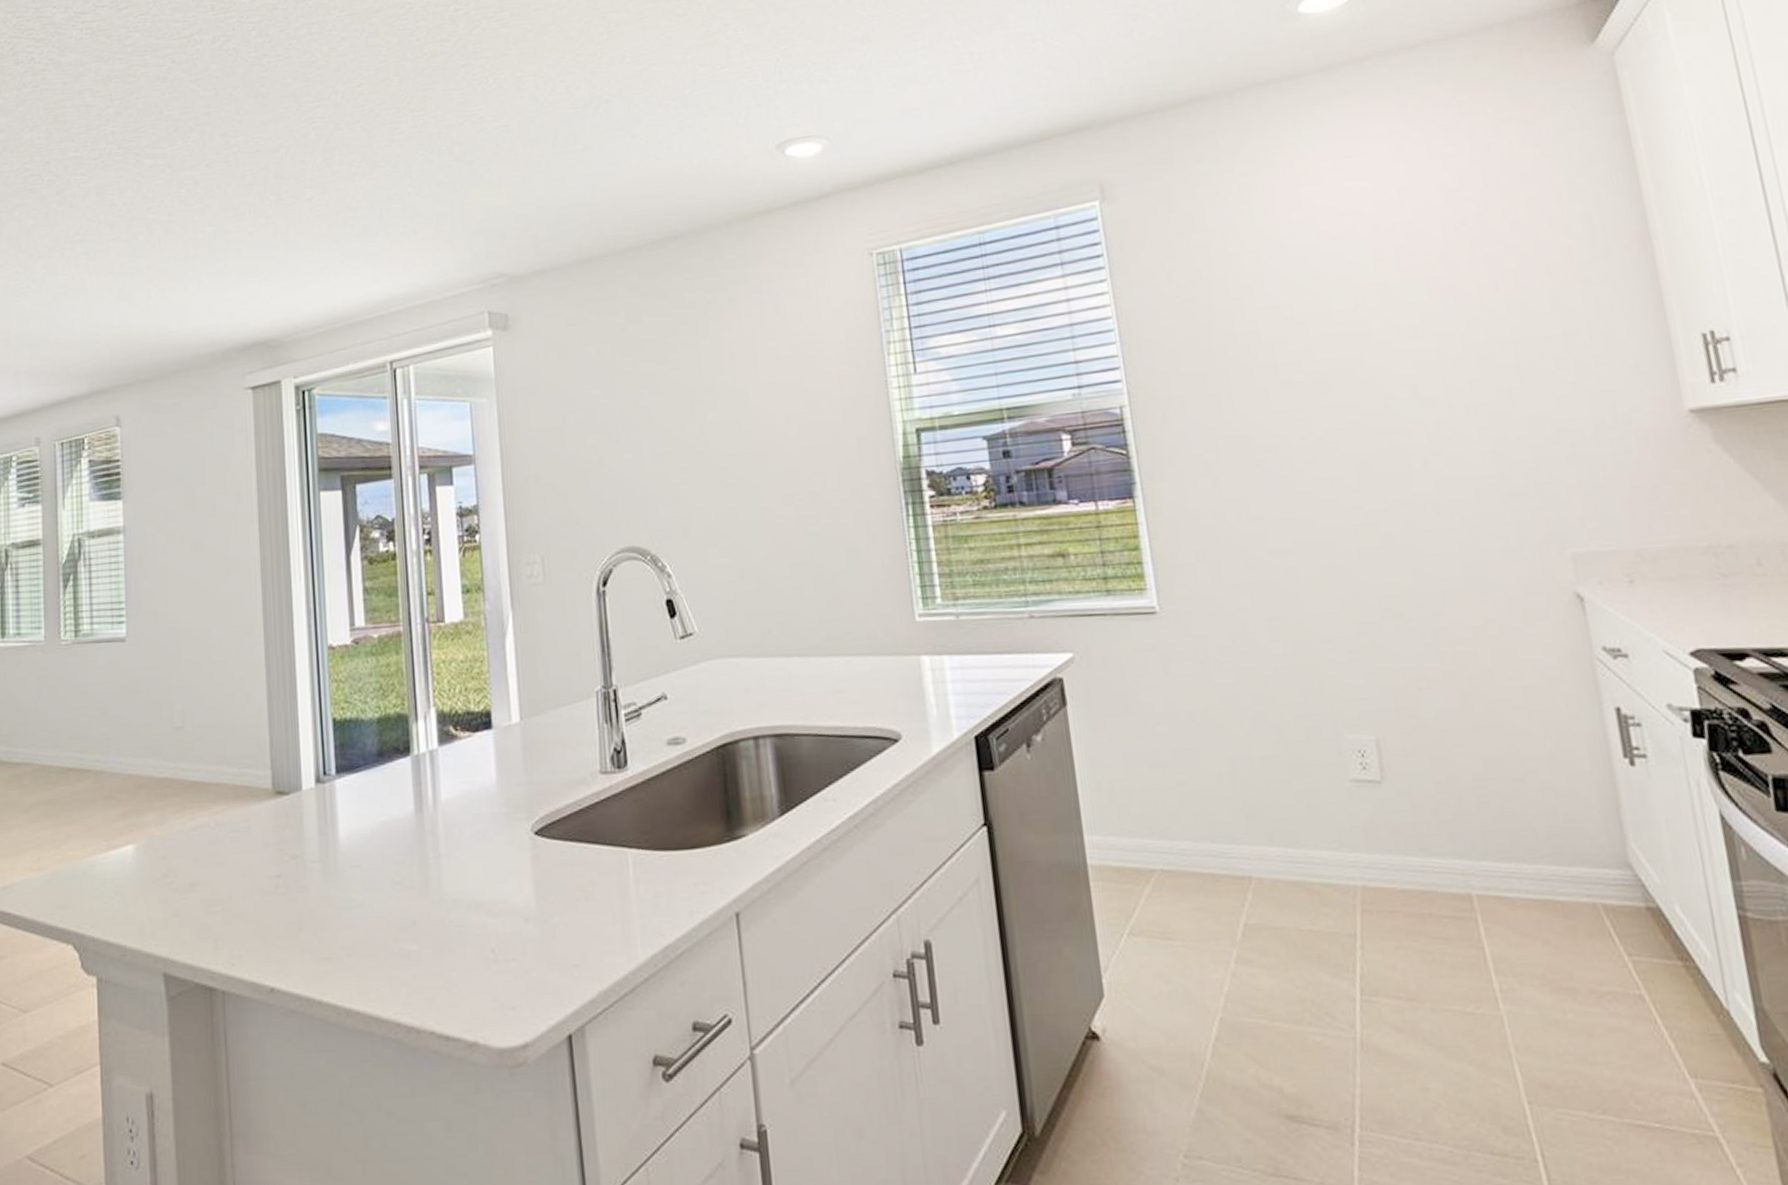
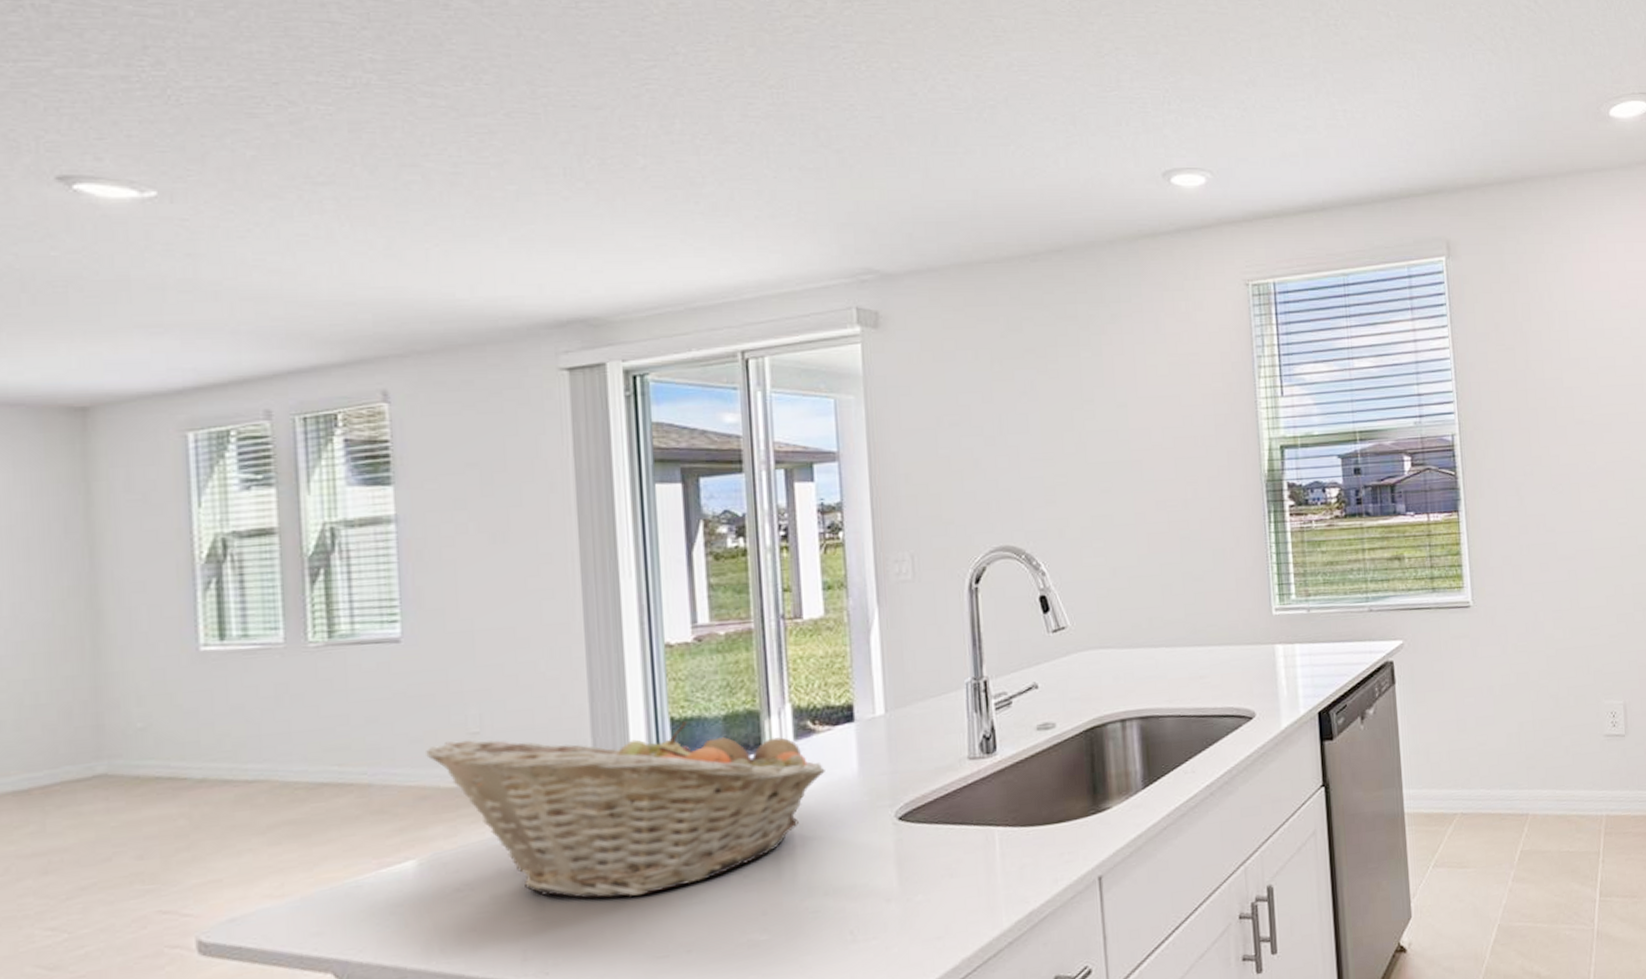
fruit basket: none [143,722,467,895] -> present [426,721,825,899]

